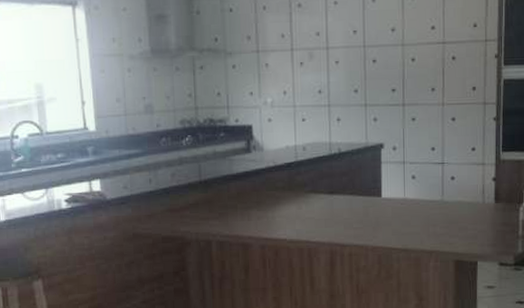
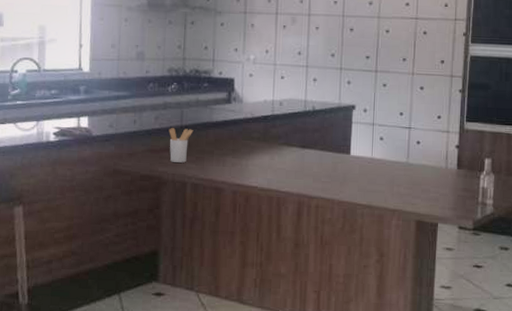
utensil holder: none [187,184,214,221] -> present [169,128,194,163]

